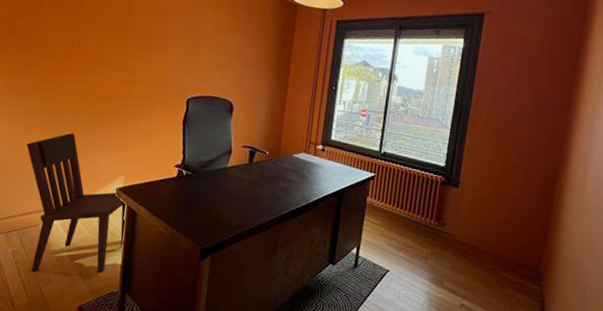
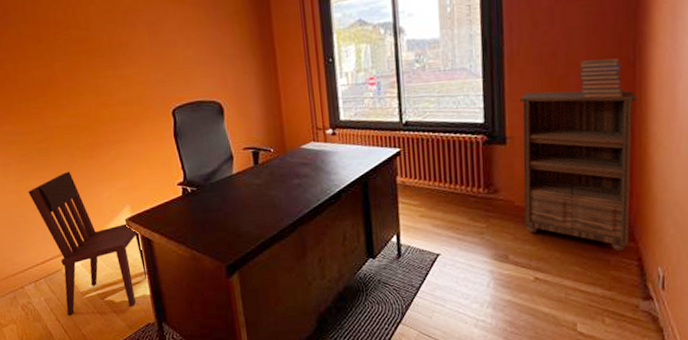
bookshelf: none [461,149,560,293] -> present [520,90,638,252]
book stack: none [521,134,553,169] -> present [578,58,624,99]

